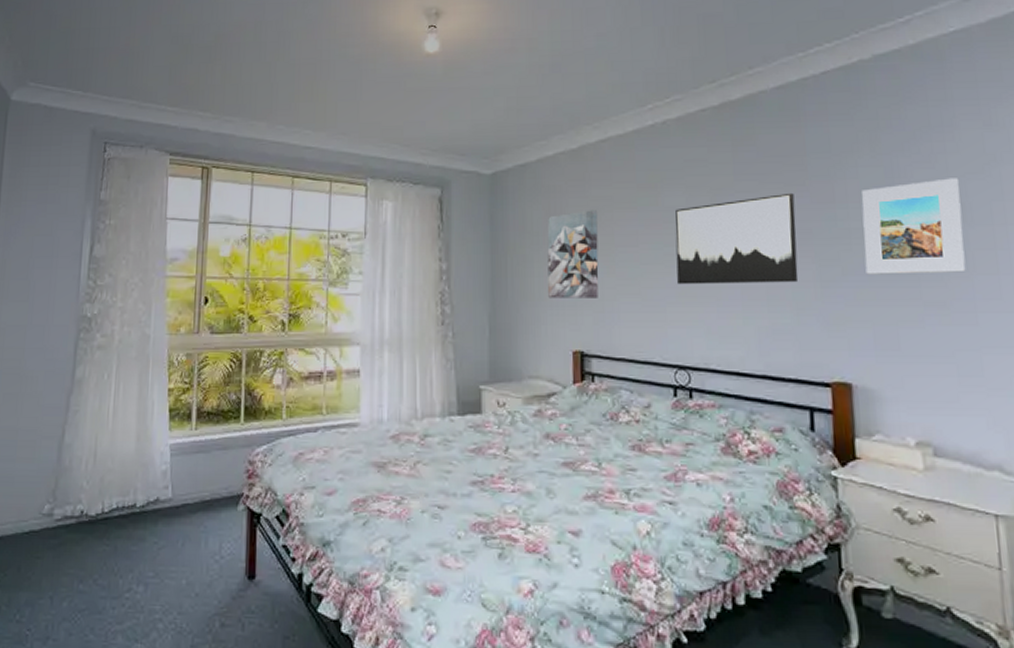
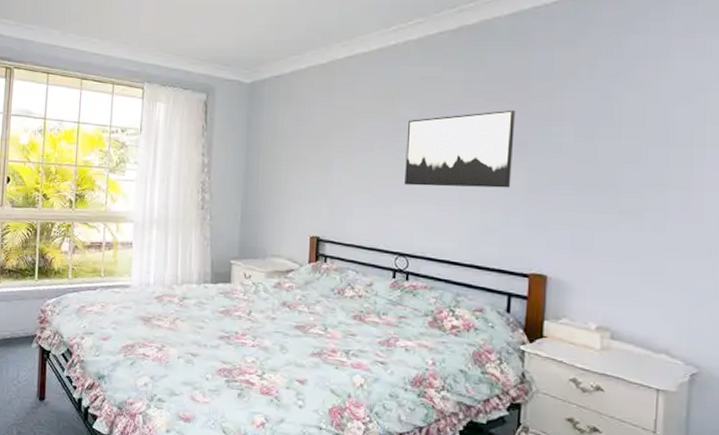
wall art: present [547,210,599,298] -> none [293,118,340,193]
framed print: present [861,178,966,275] -> none [571,102,666,186]

